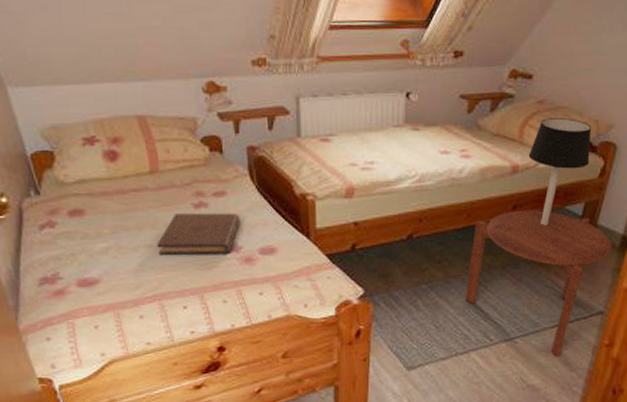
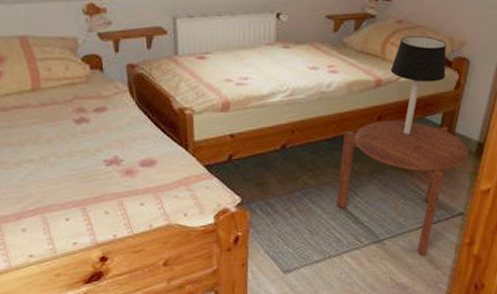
book: present [156,213,240,256] -> none [39,127,121,170]

